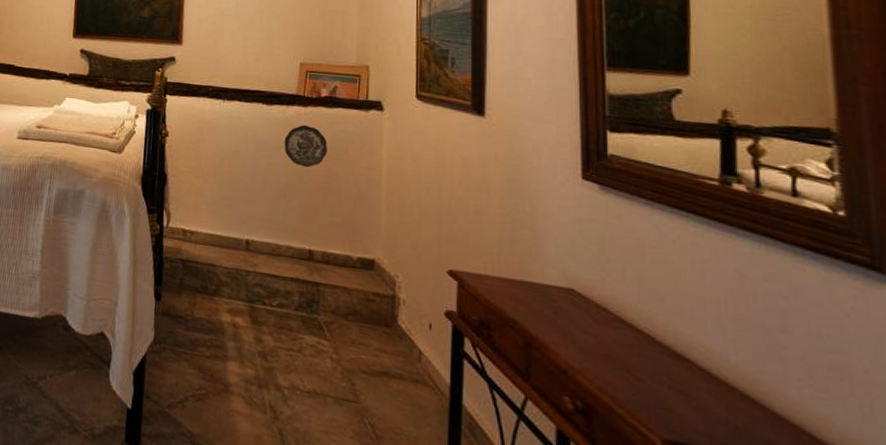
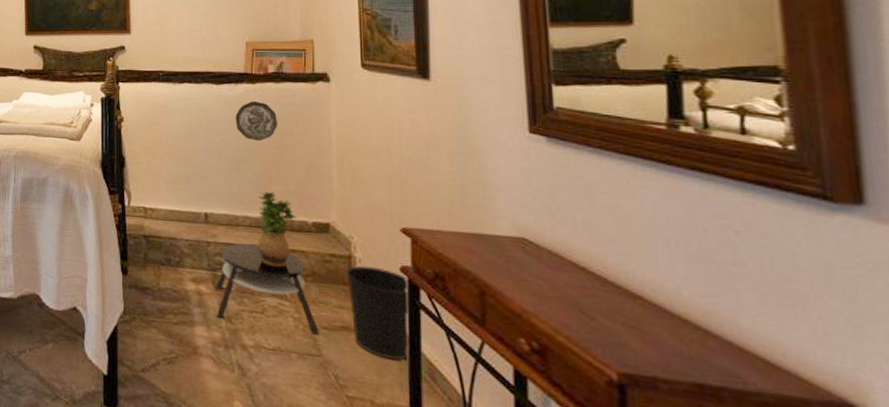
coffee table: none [252,274,358,380] -> present [215,243,319,335]
potted plant: none [299,220,342,303] -> present [257,191,298,267]
wastebasket: none [388,306,454,412] -> present [345,265,411,360]

